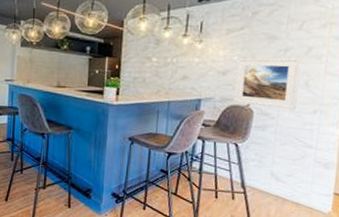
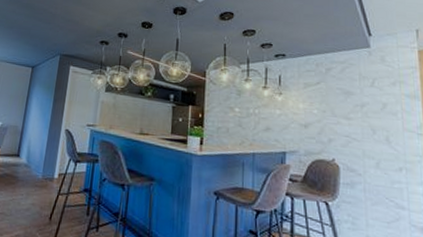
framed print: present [232,57,301,109] -> none [316,111,381,166]

